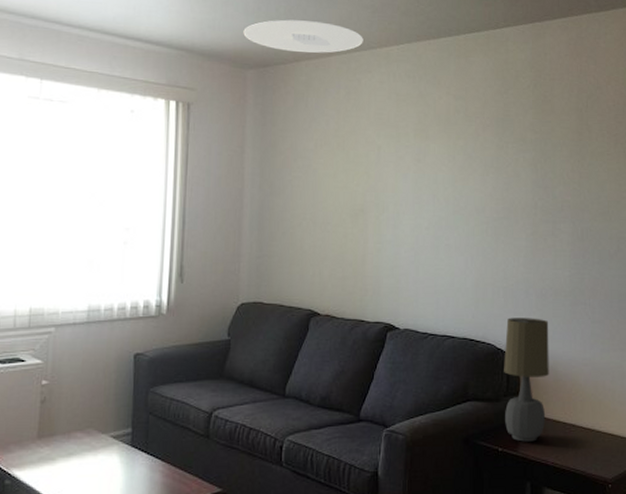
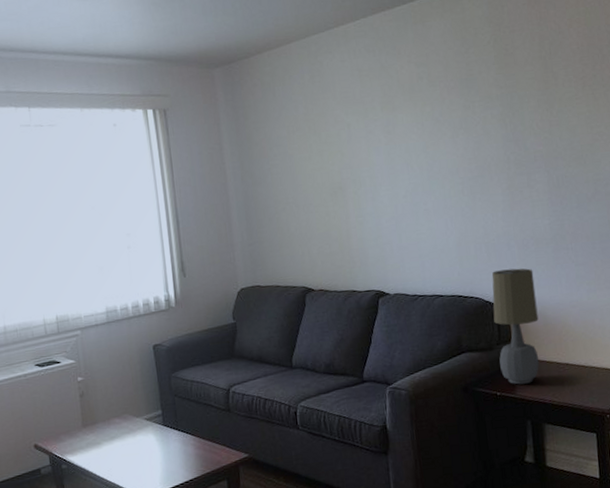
ceiling light: present [243,19,363,53] -> none [204,10,320,45]

